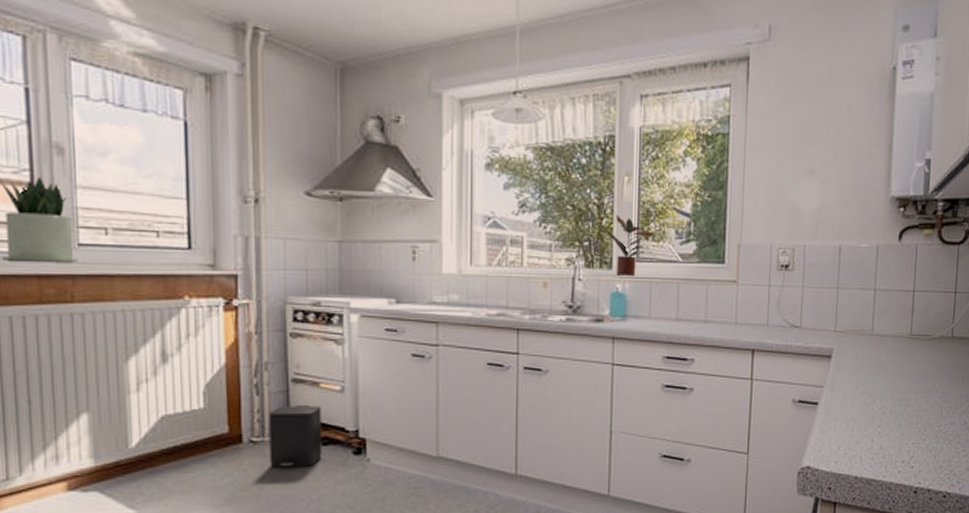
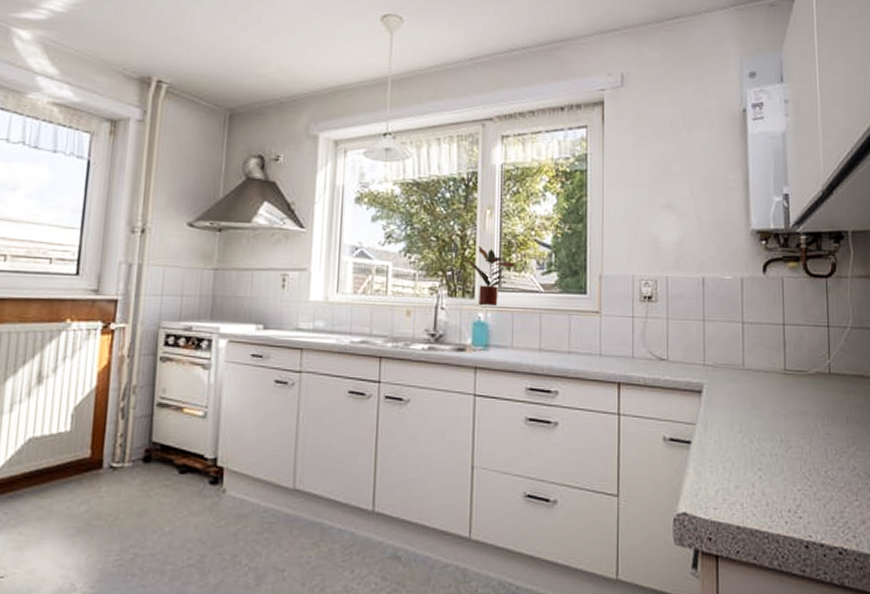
pedal bin: present [269,404,322,467] -> none [126,429,183,496]

